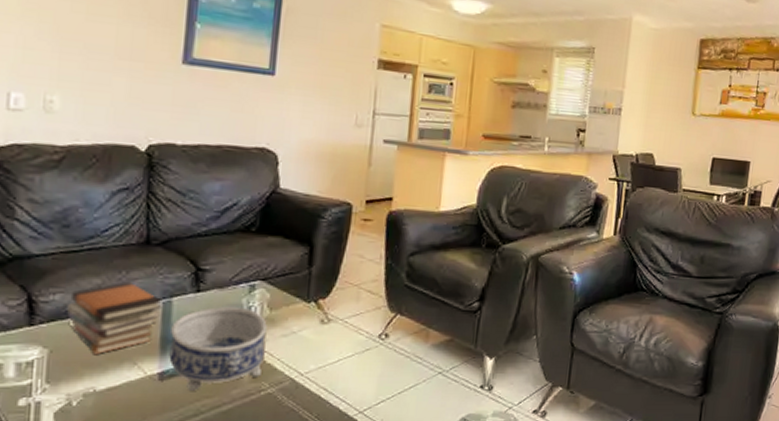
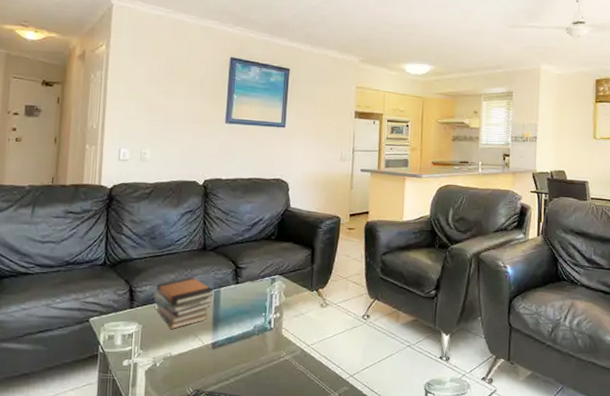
decorative bowl: present [169,306,267,391] -> none [218,294,284,357]

